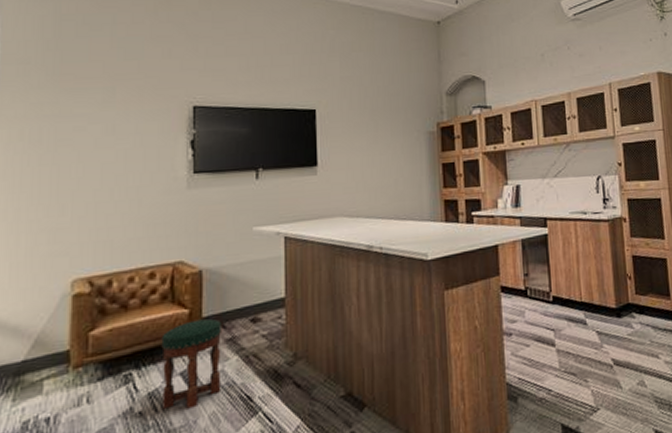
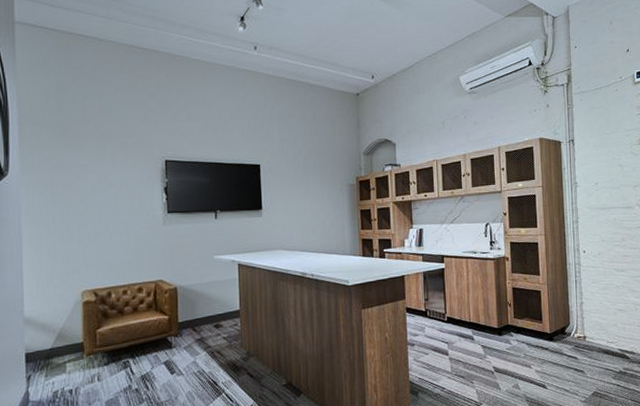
stool: present [161,318,222,409] -> none [149,323,195,389]

